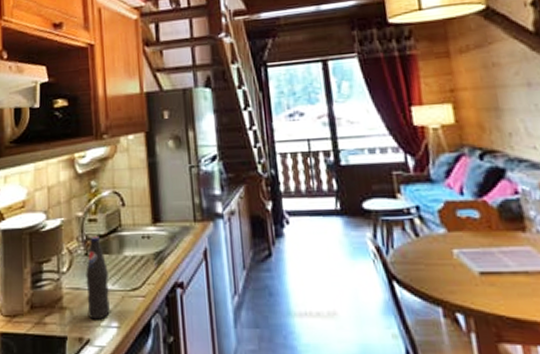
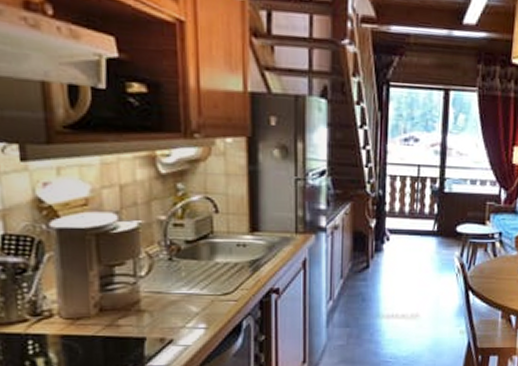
bottle: present [86,236,110,320] -> none [169,242,197,322]

